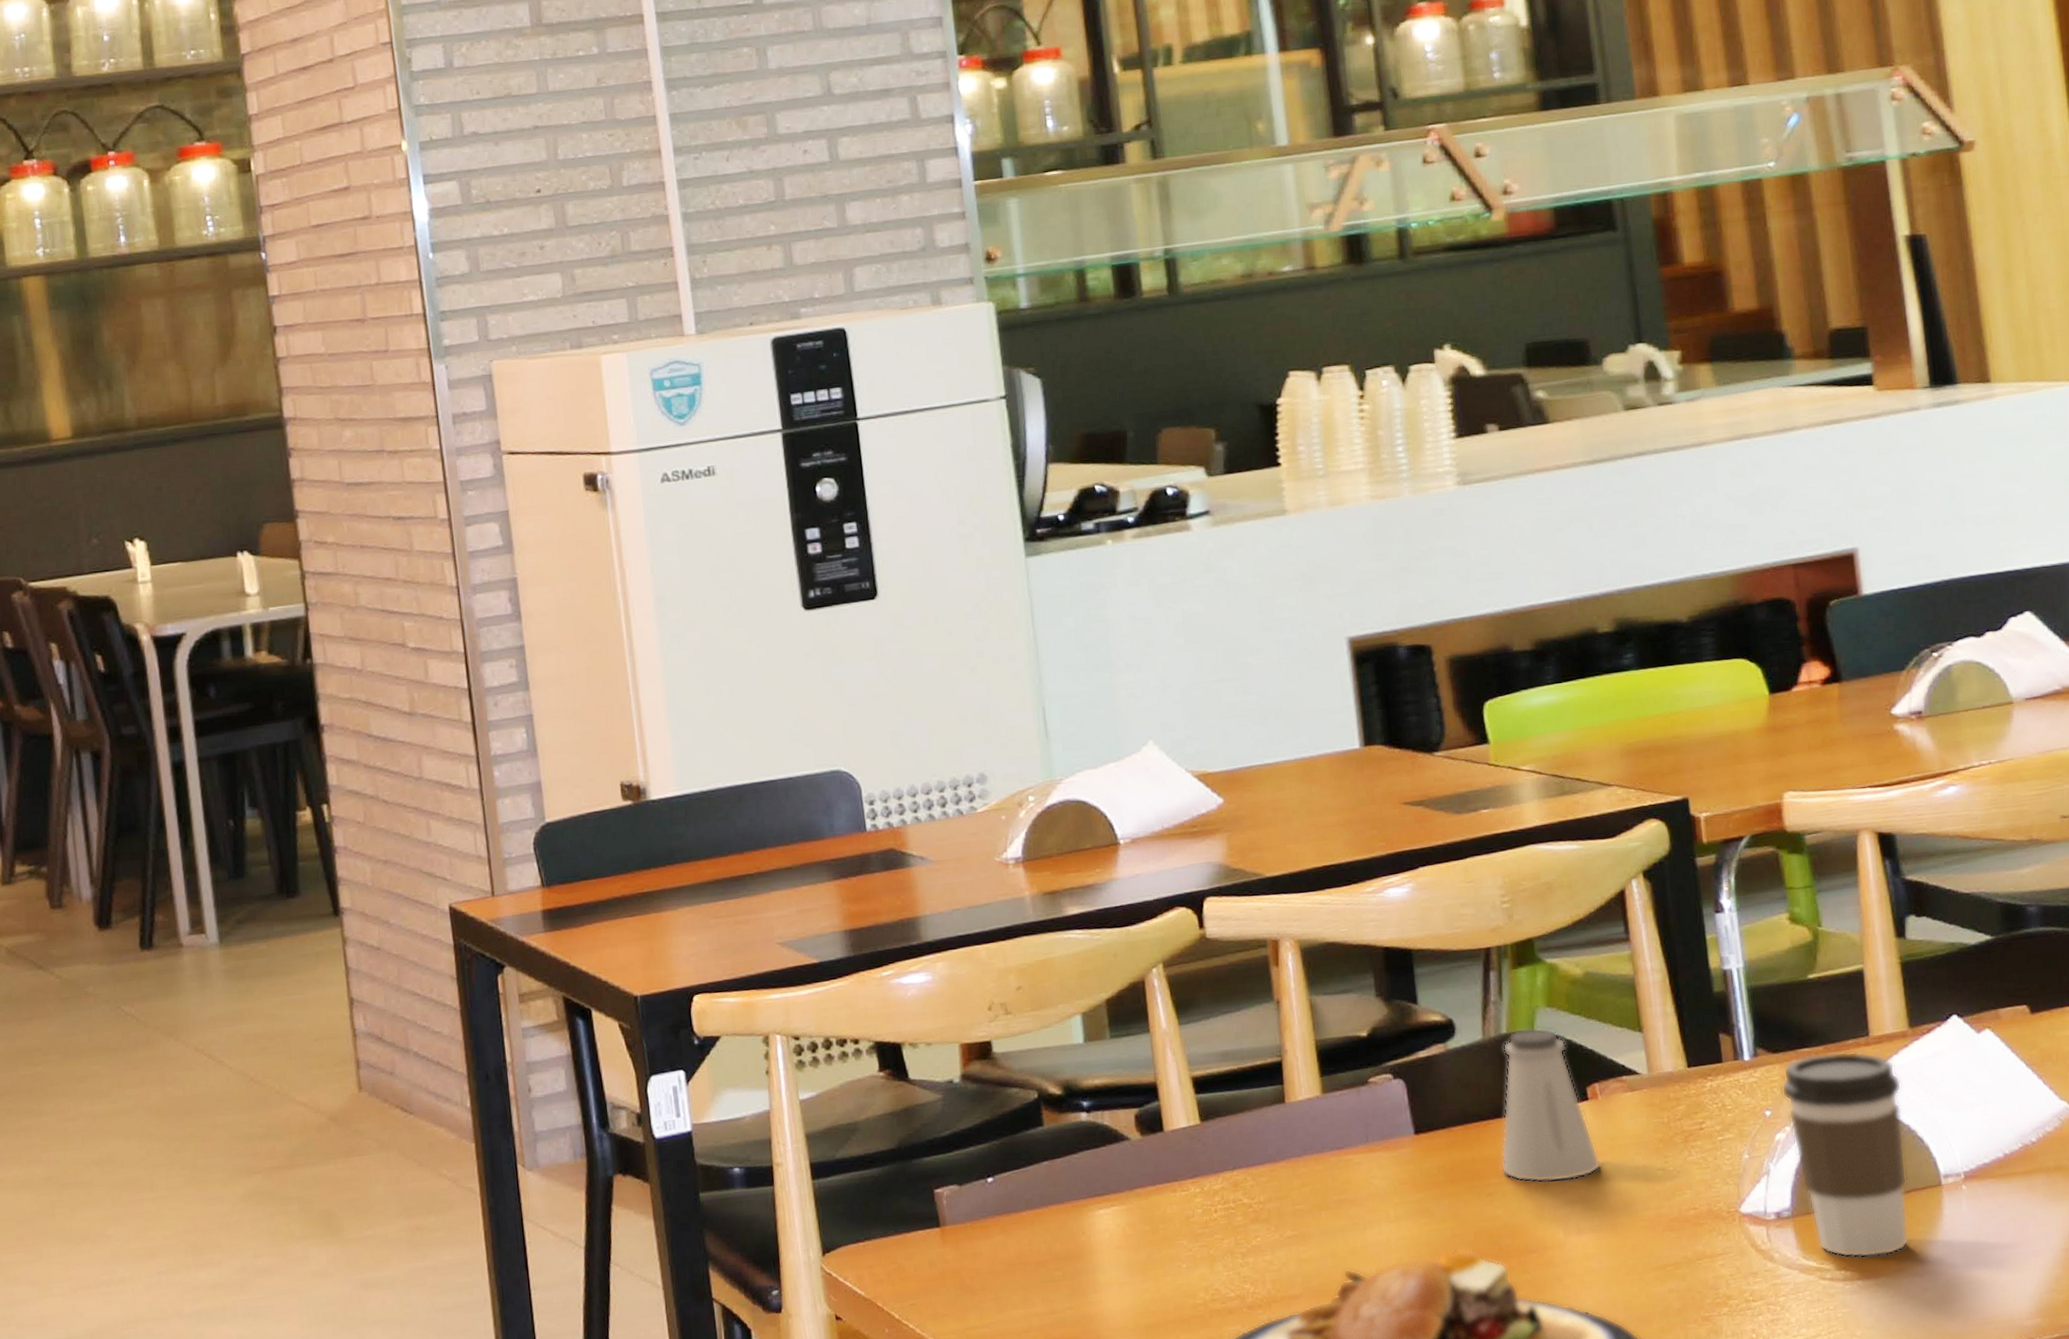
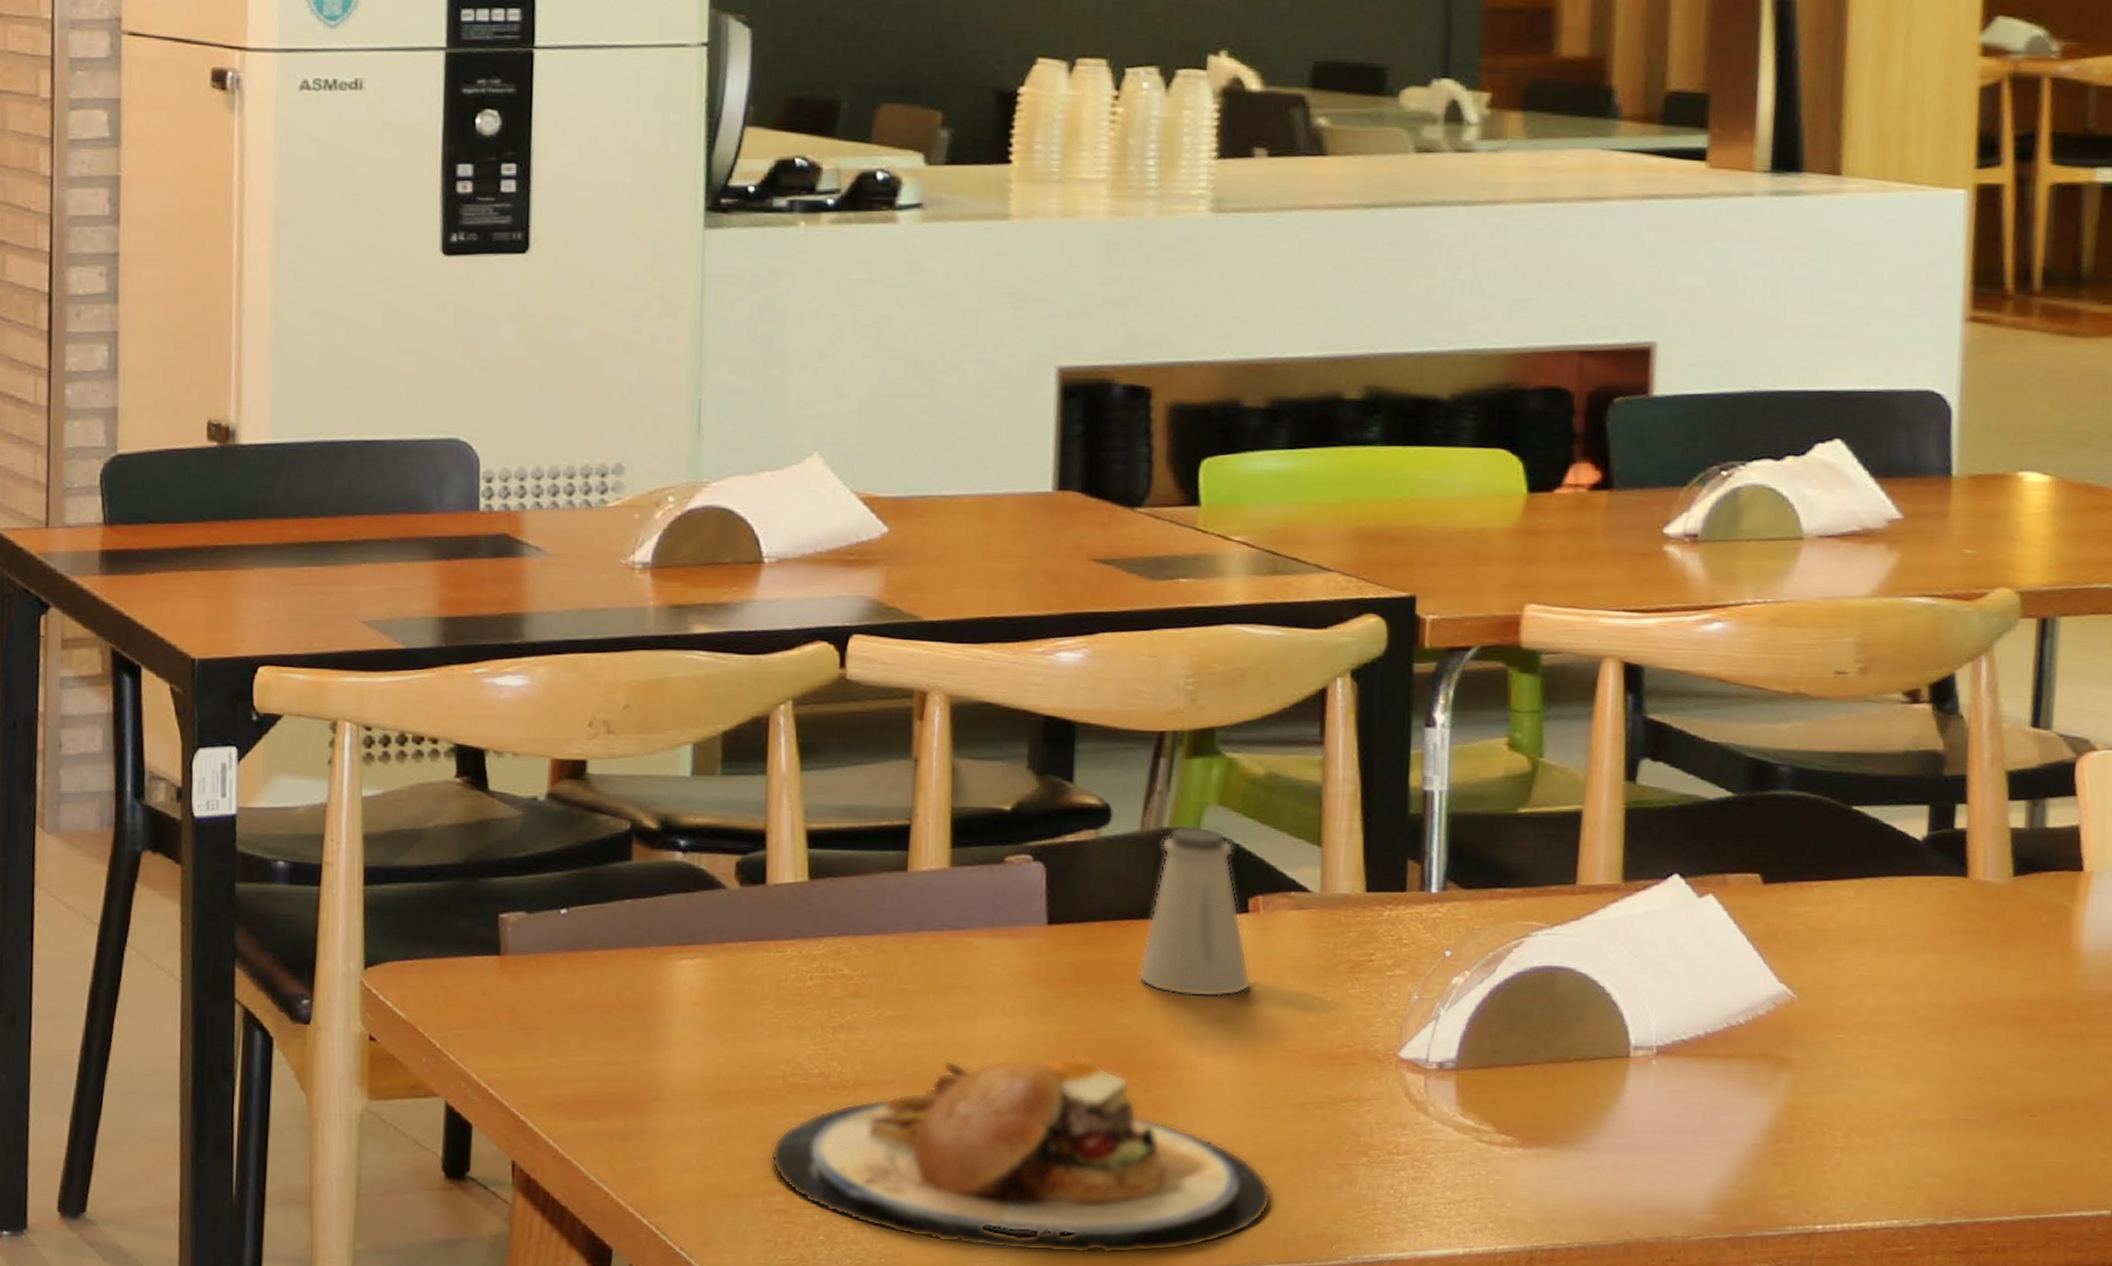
coffee cup: present [1781,1051,1909,1258] -> none [1467,895,1604,1125]

